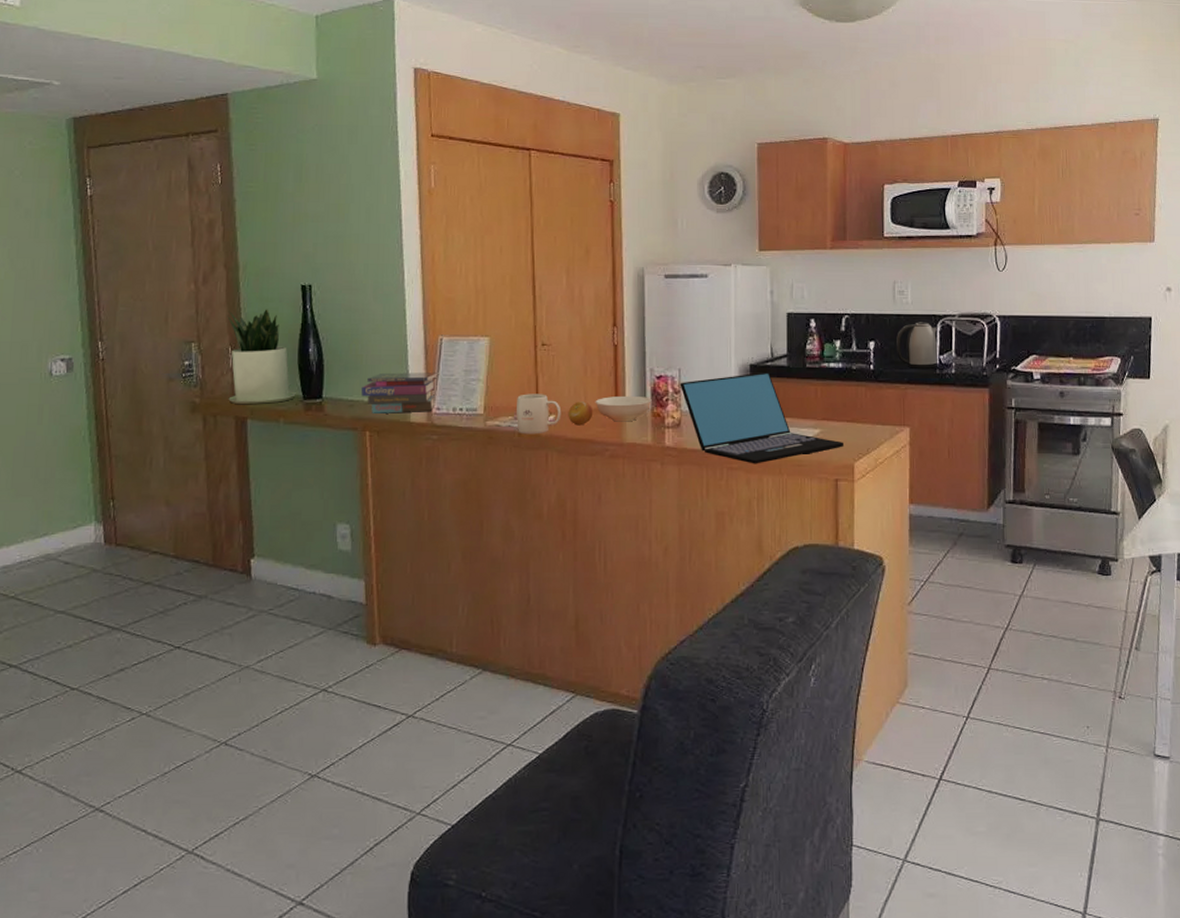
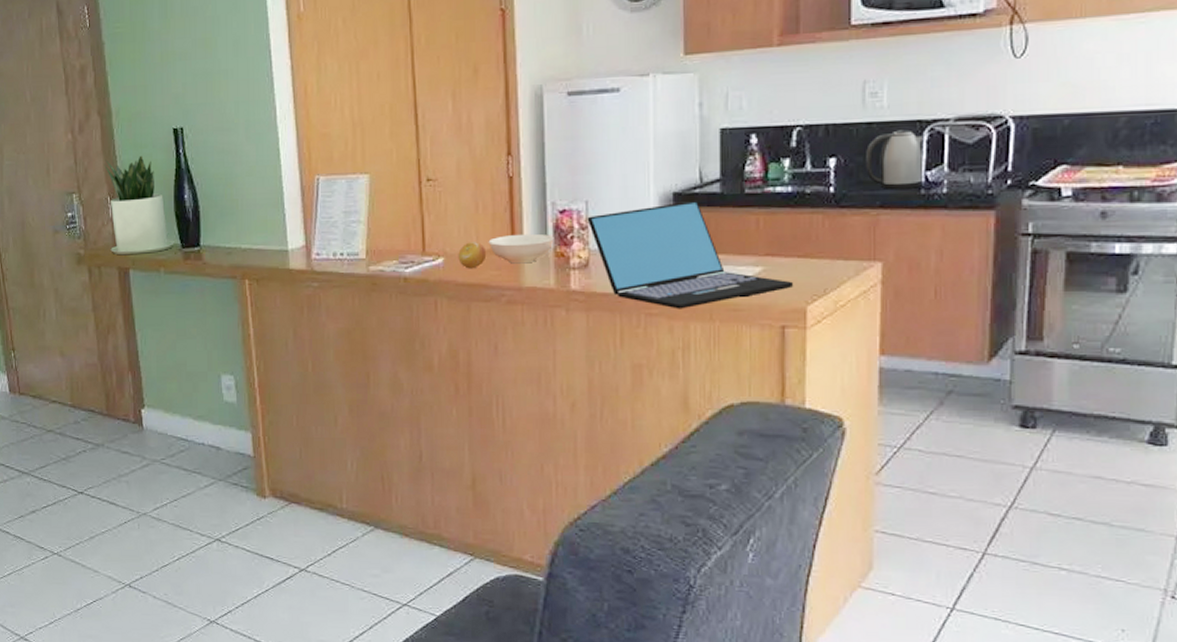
books: present [361,372,439,415] -> none [237,215,317,262]
mug: present [516,394,562,435] -> none [401,234,451,280]

